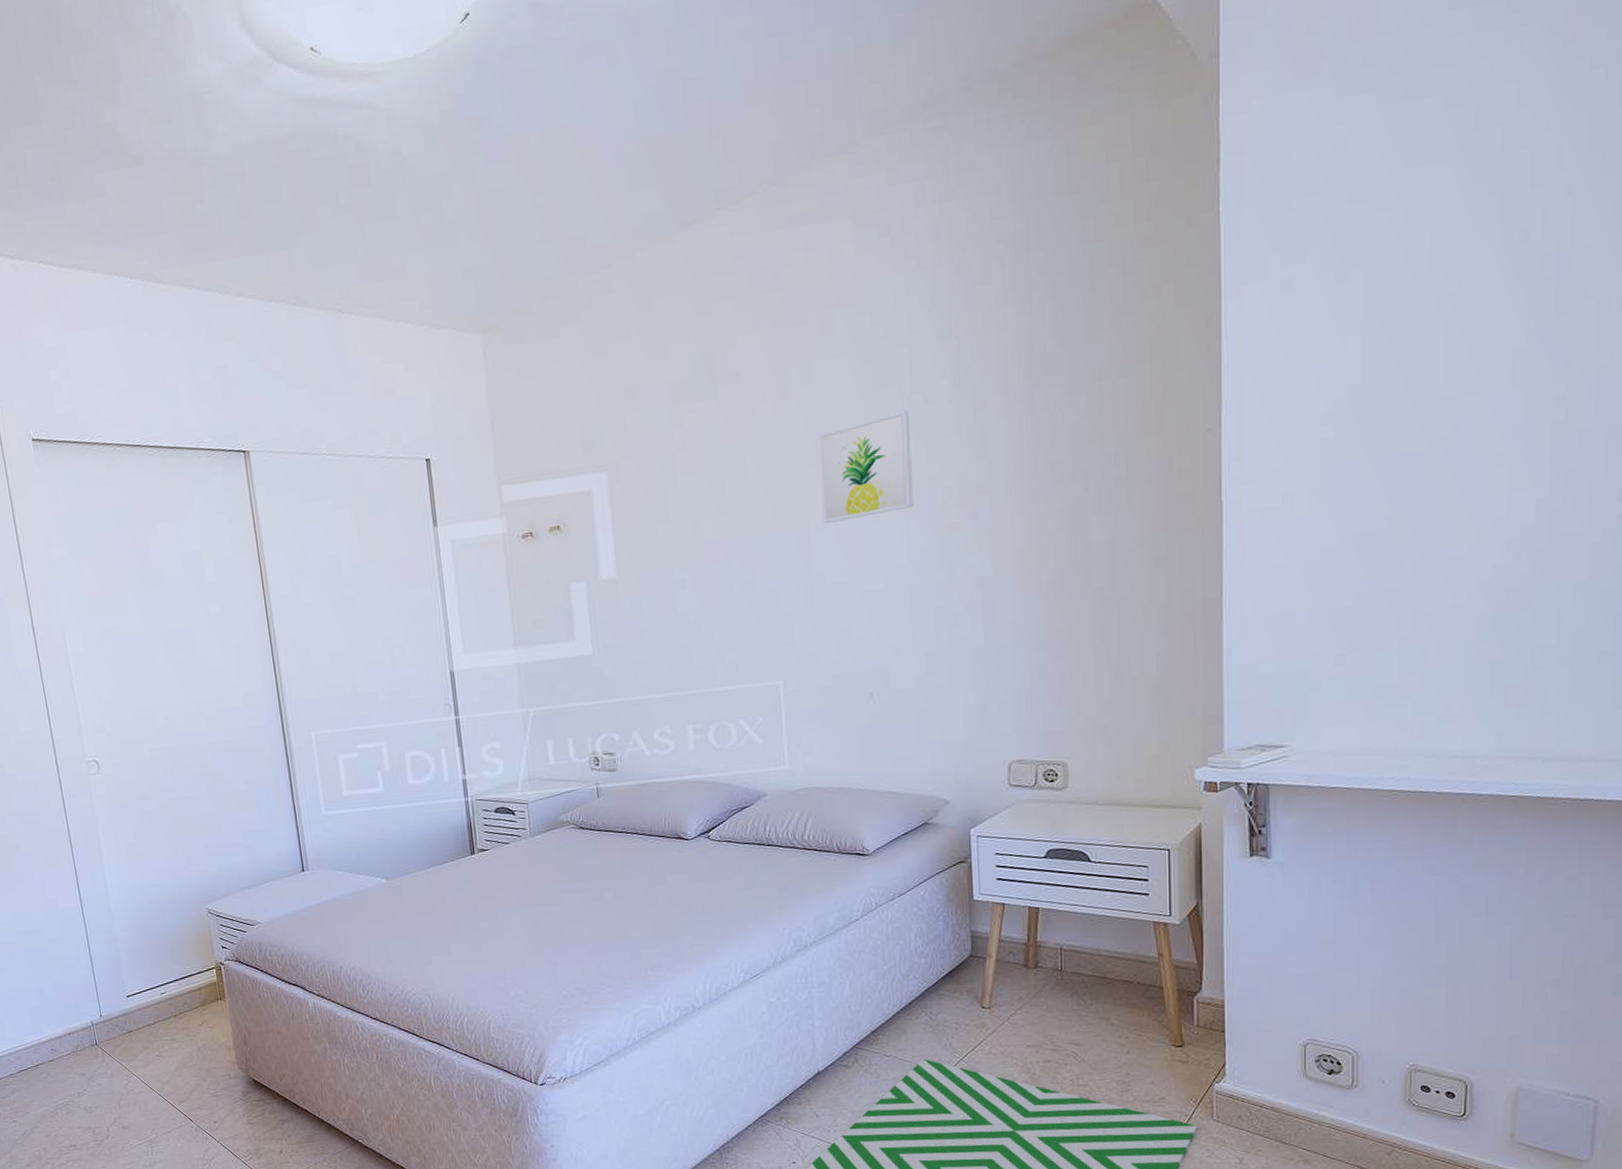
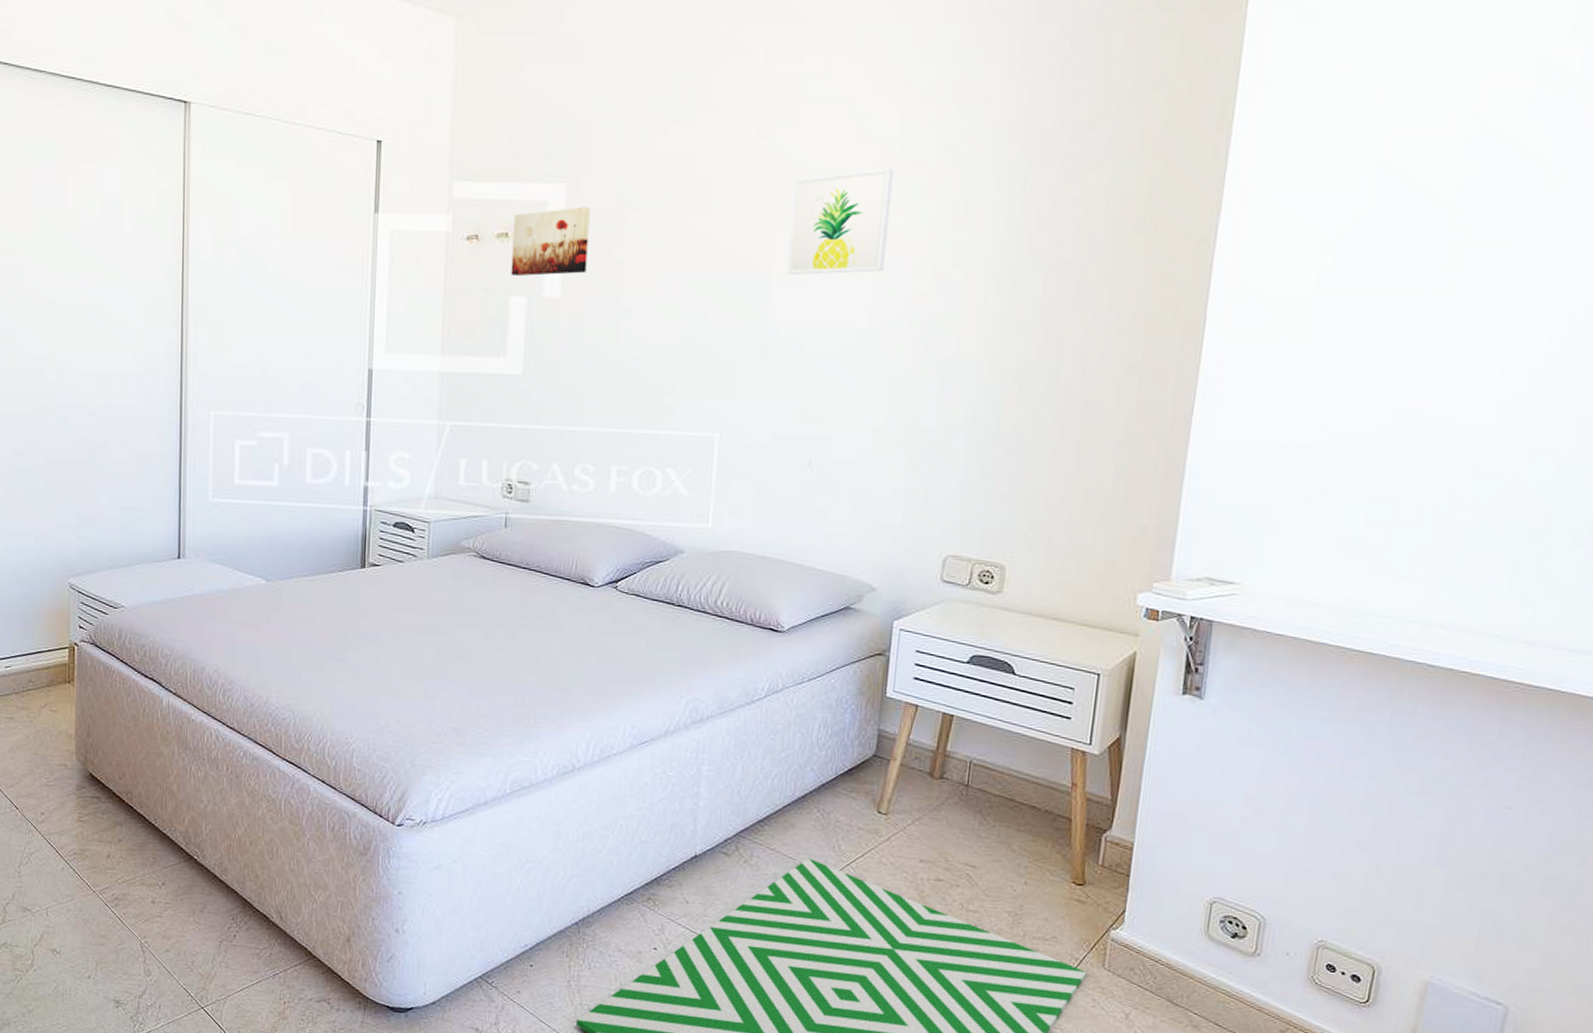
wall art: none [562,490,637,565] -> present [511,207,590,277]

